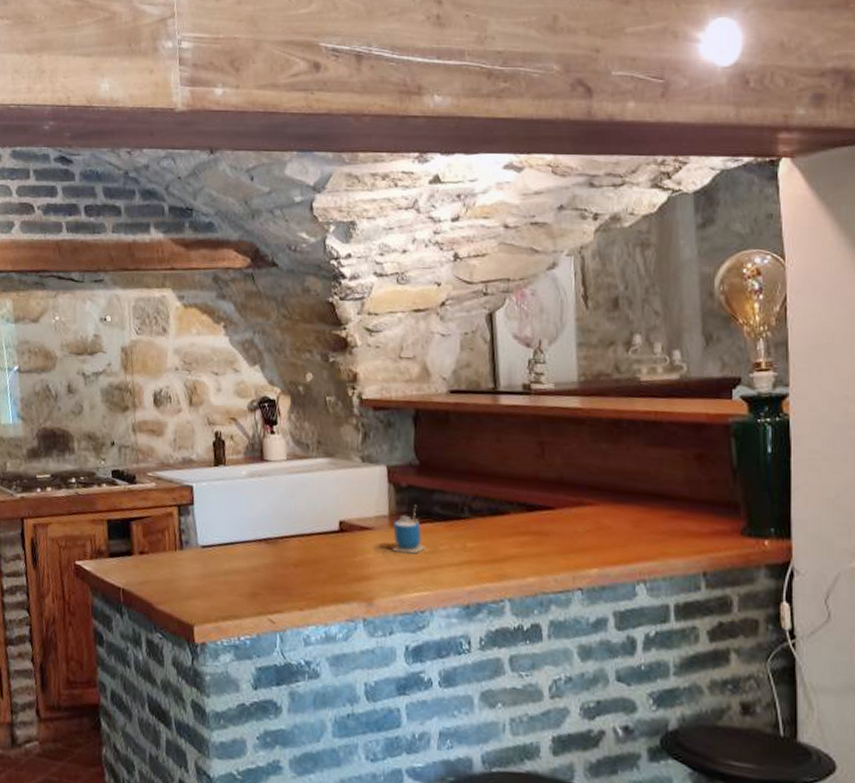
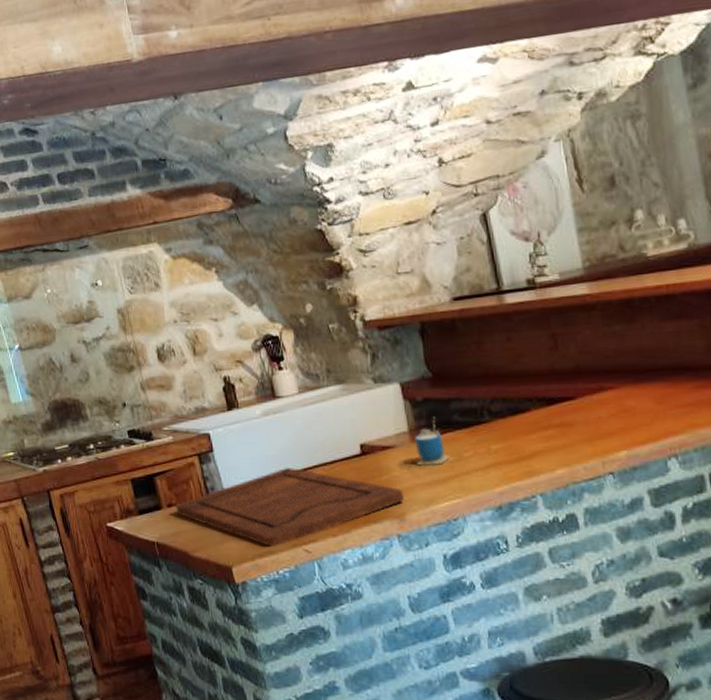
cutting board: none [147,533,375,611] -> present [175,468,404,546]

